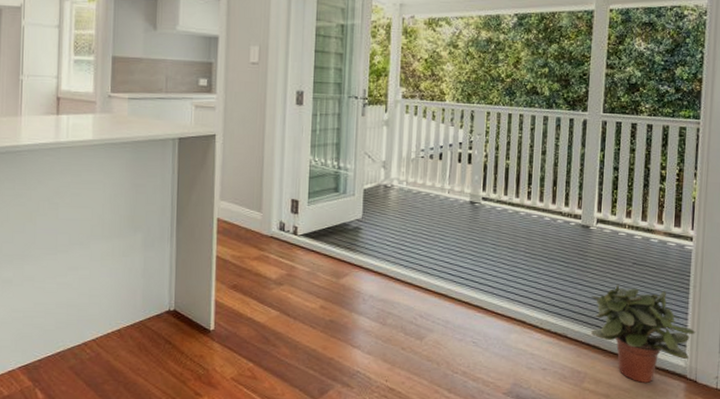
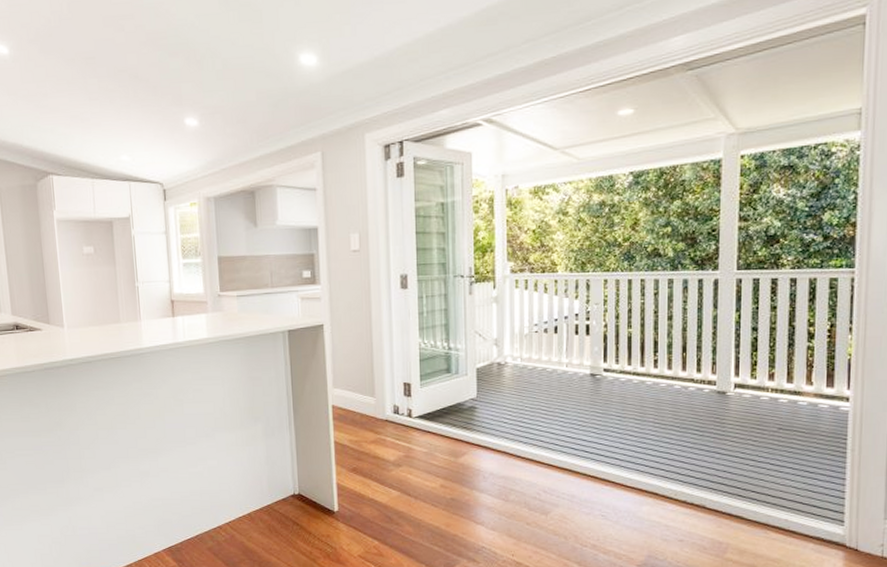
potted plant: present [591,284,696,383] -> none [731,451,856,552]

